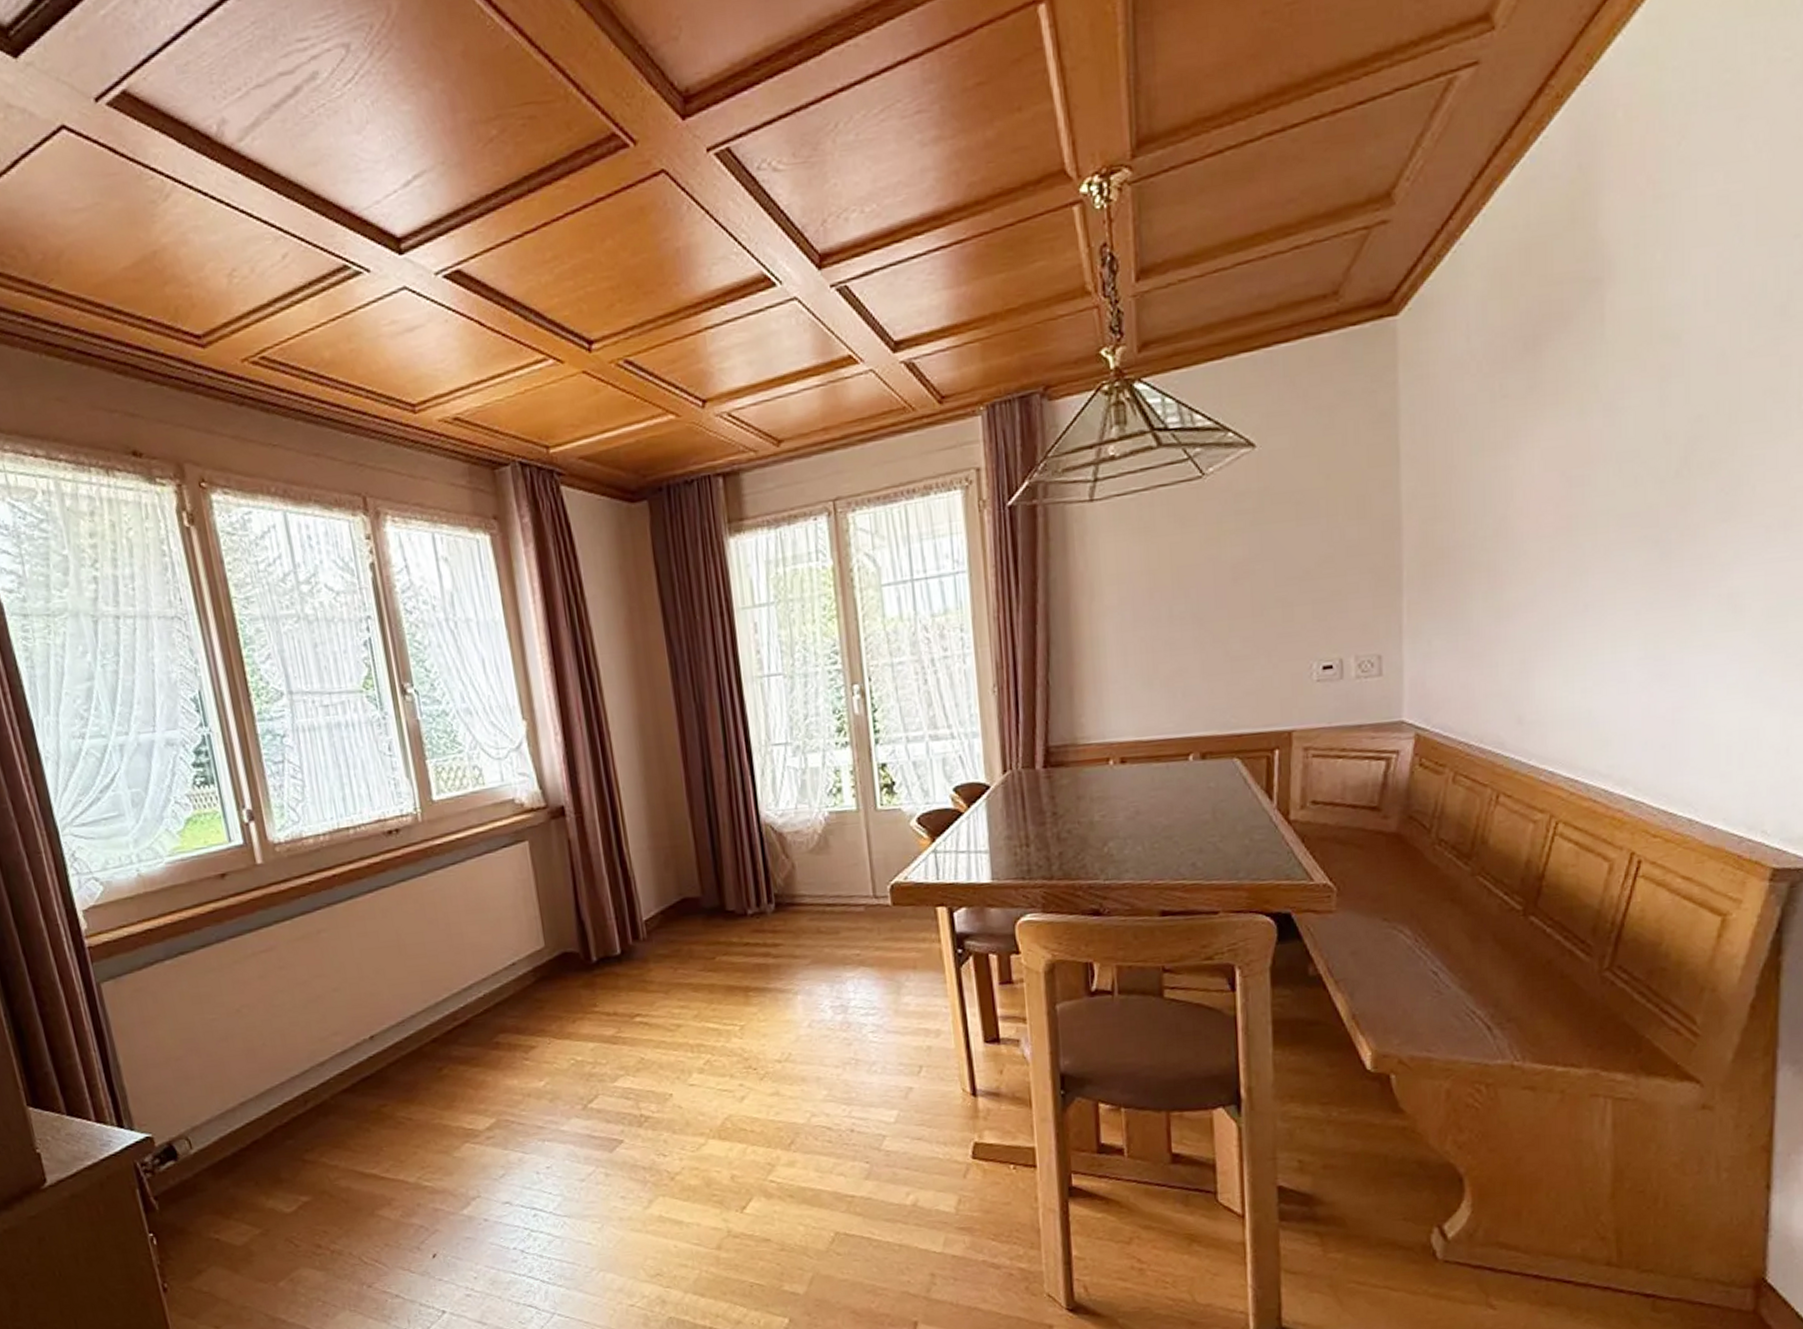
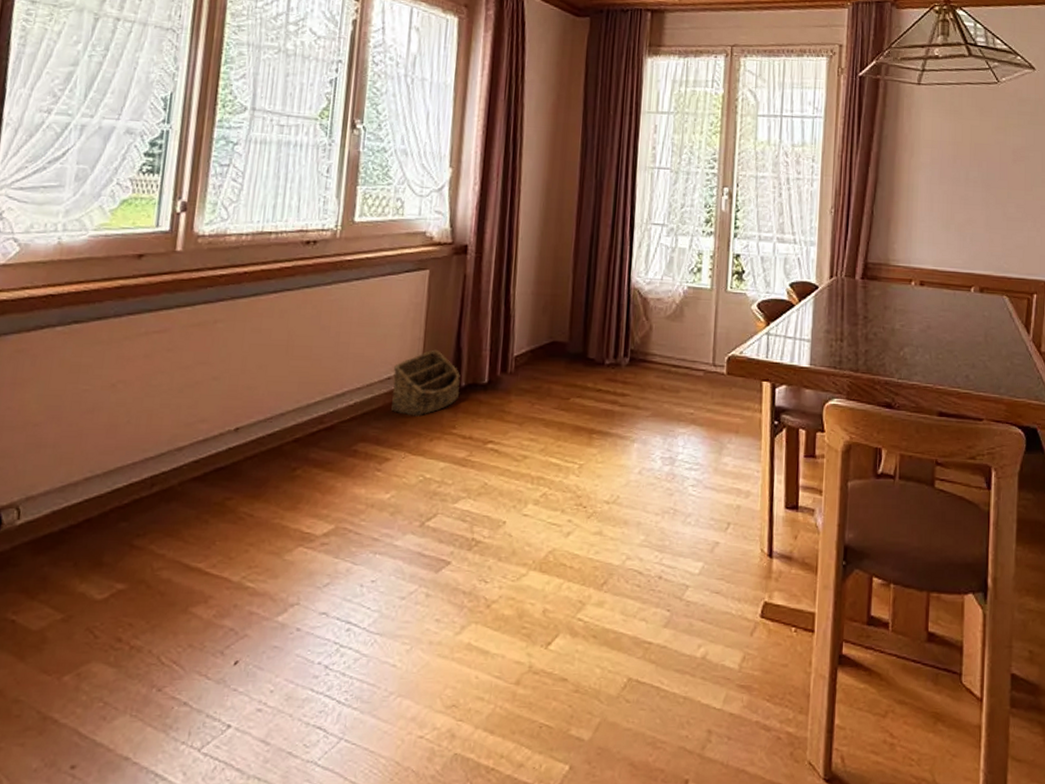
basket: none [516,926,593,1000] -> present [391,349,460,417]

